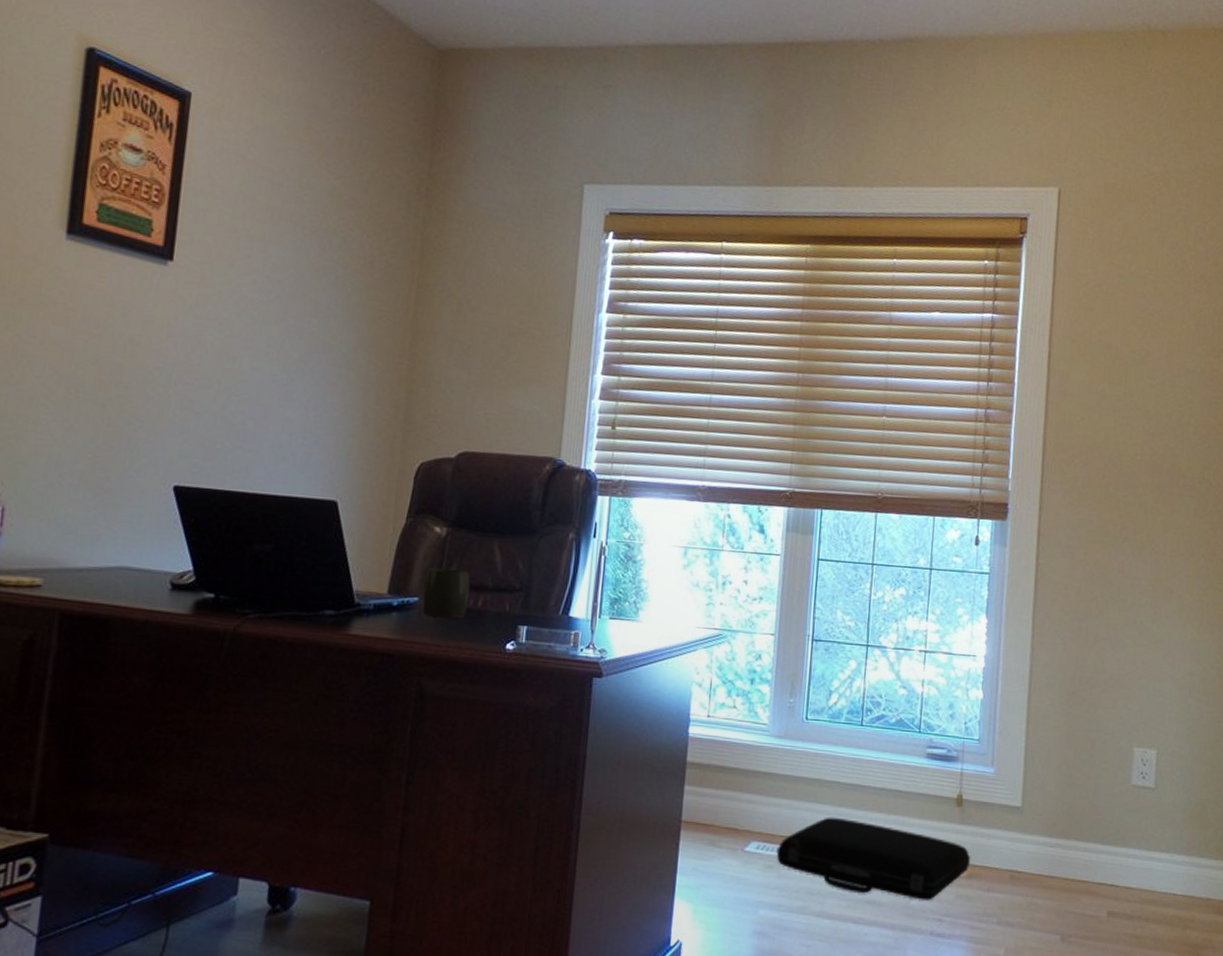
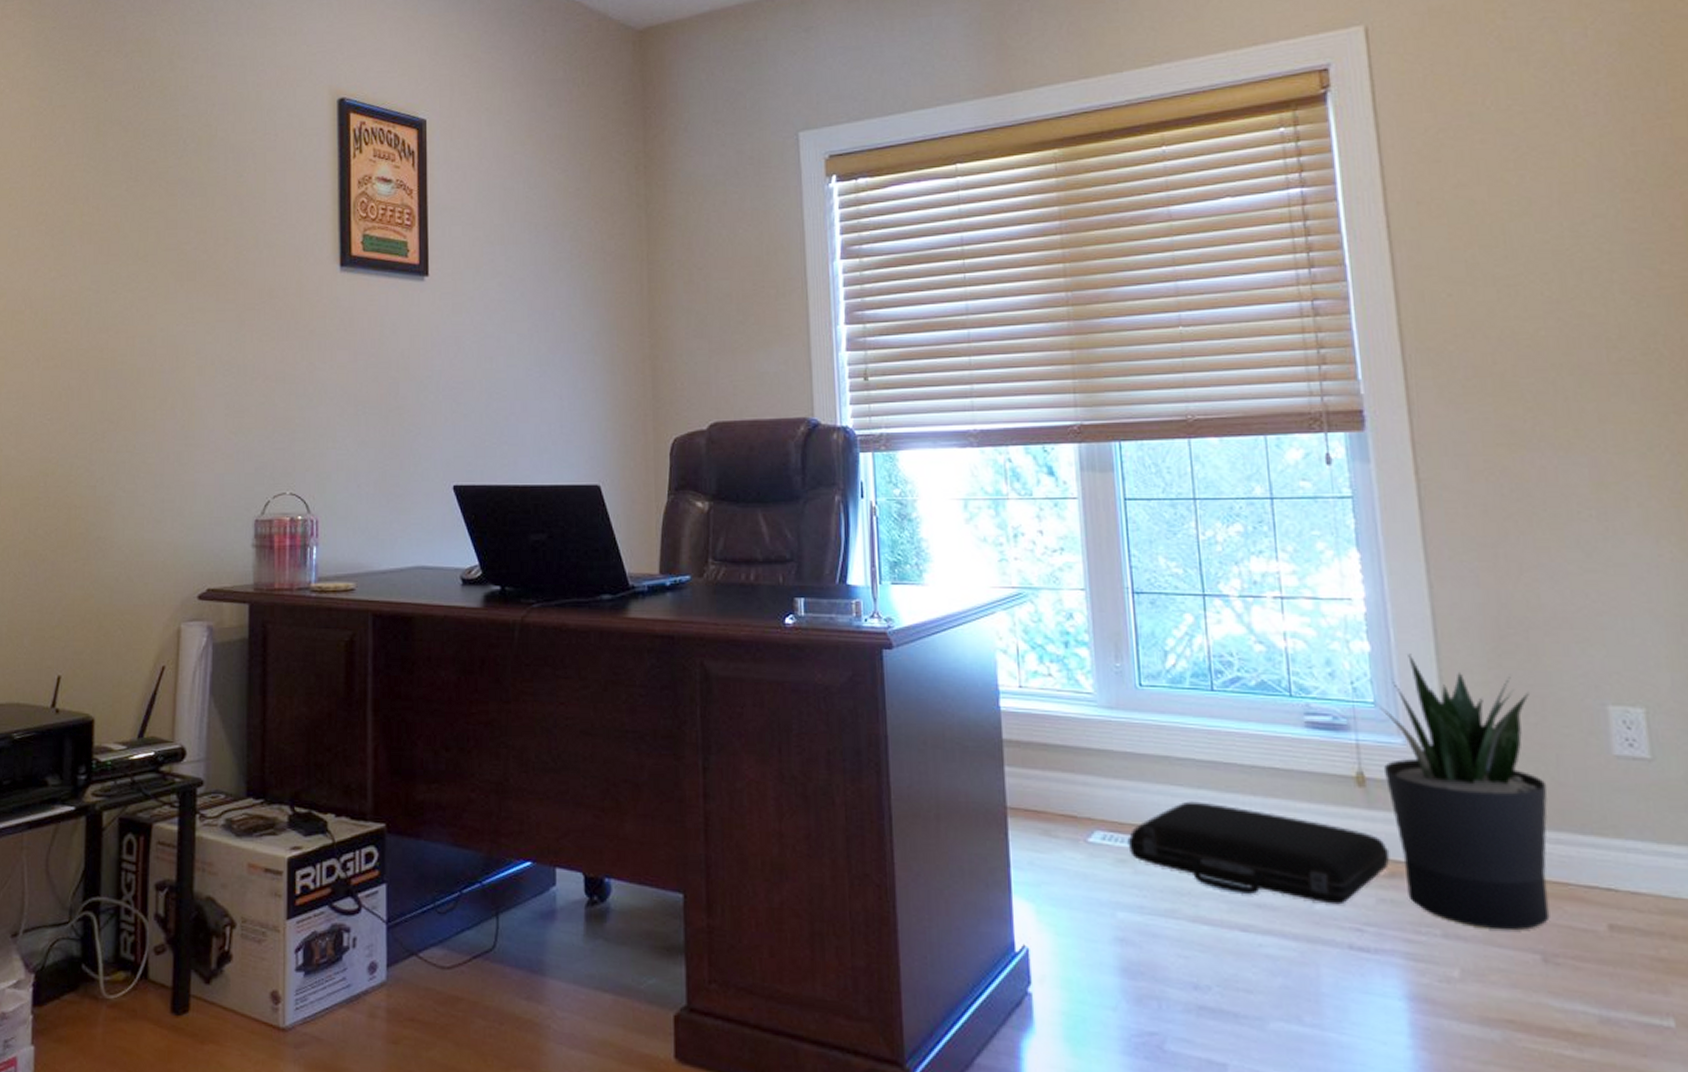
mug: present [422,567,471,619] -> none [693,543,741,596]
planter: none [977,702,1085,917] -> present [1378,653,1550,930]

